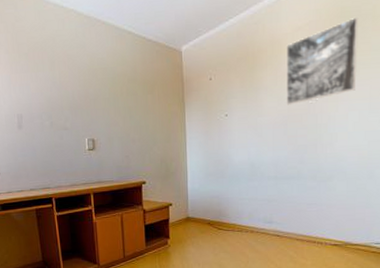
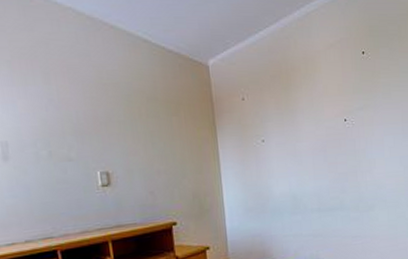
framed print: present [285,17,359,106] -> none [319,37,388,130]

